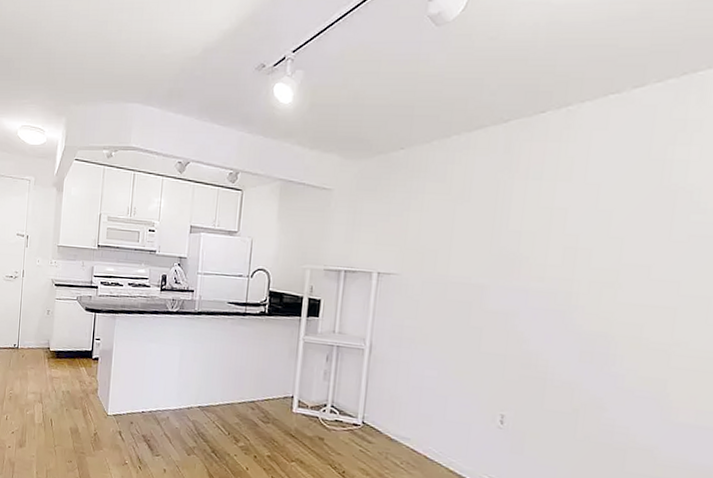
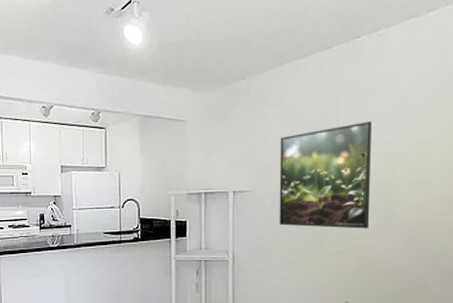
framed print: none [428,208,552,333] -> present [279,121,372,229]

